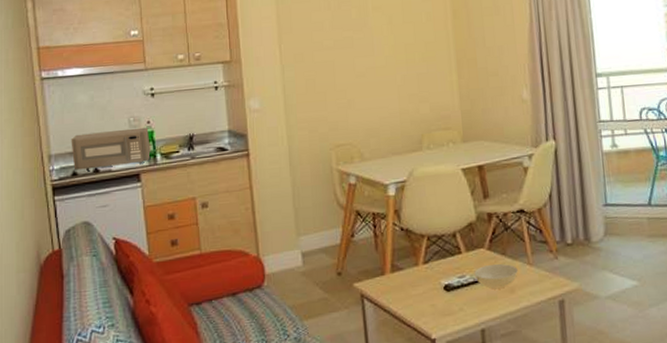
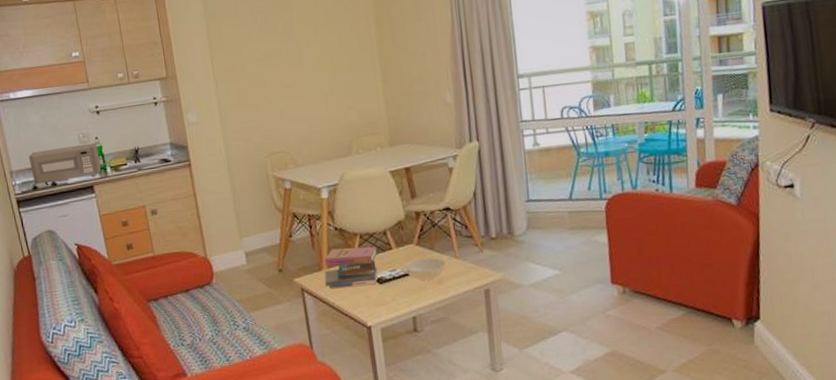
books: none [387,249,446,295] -> present [324,246,378,288]

